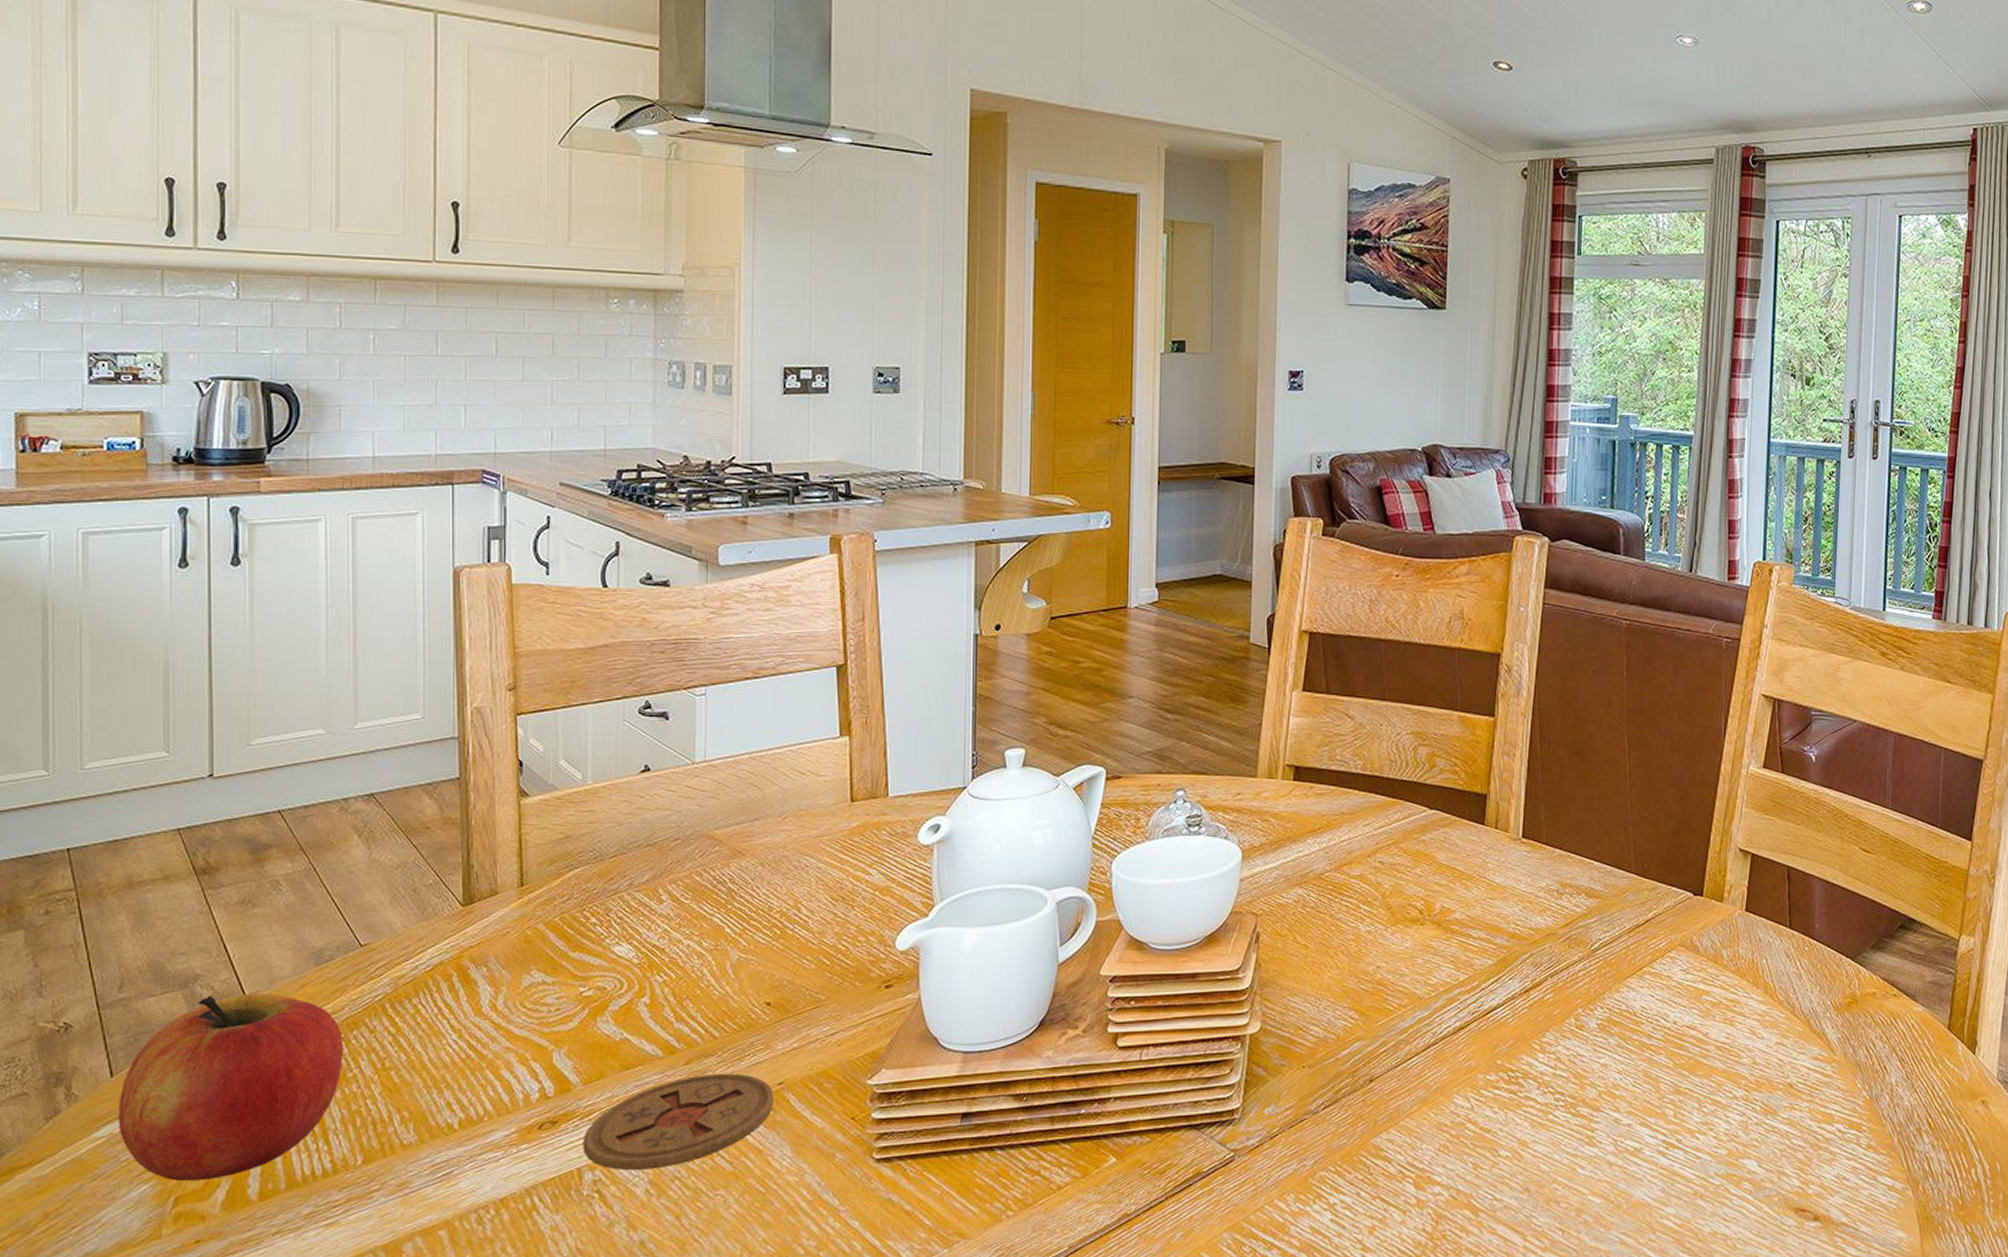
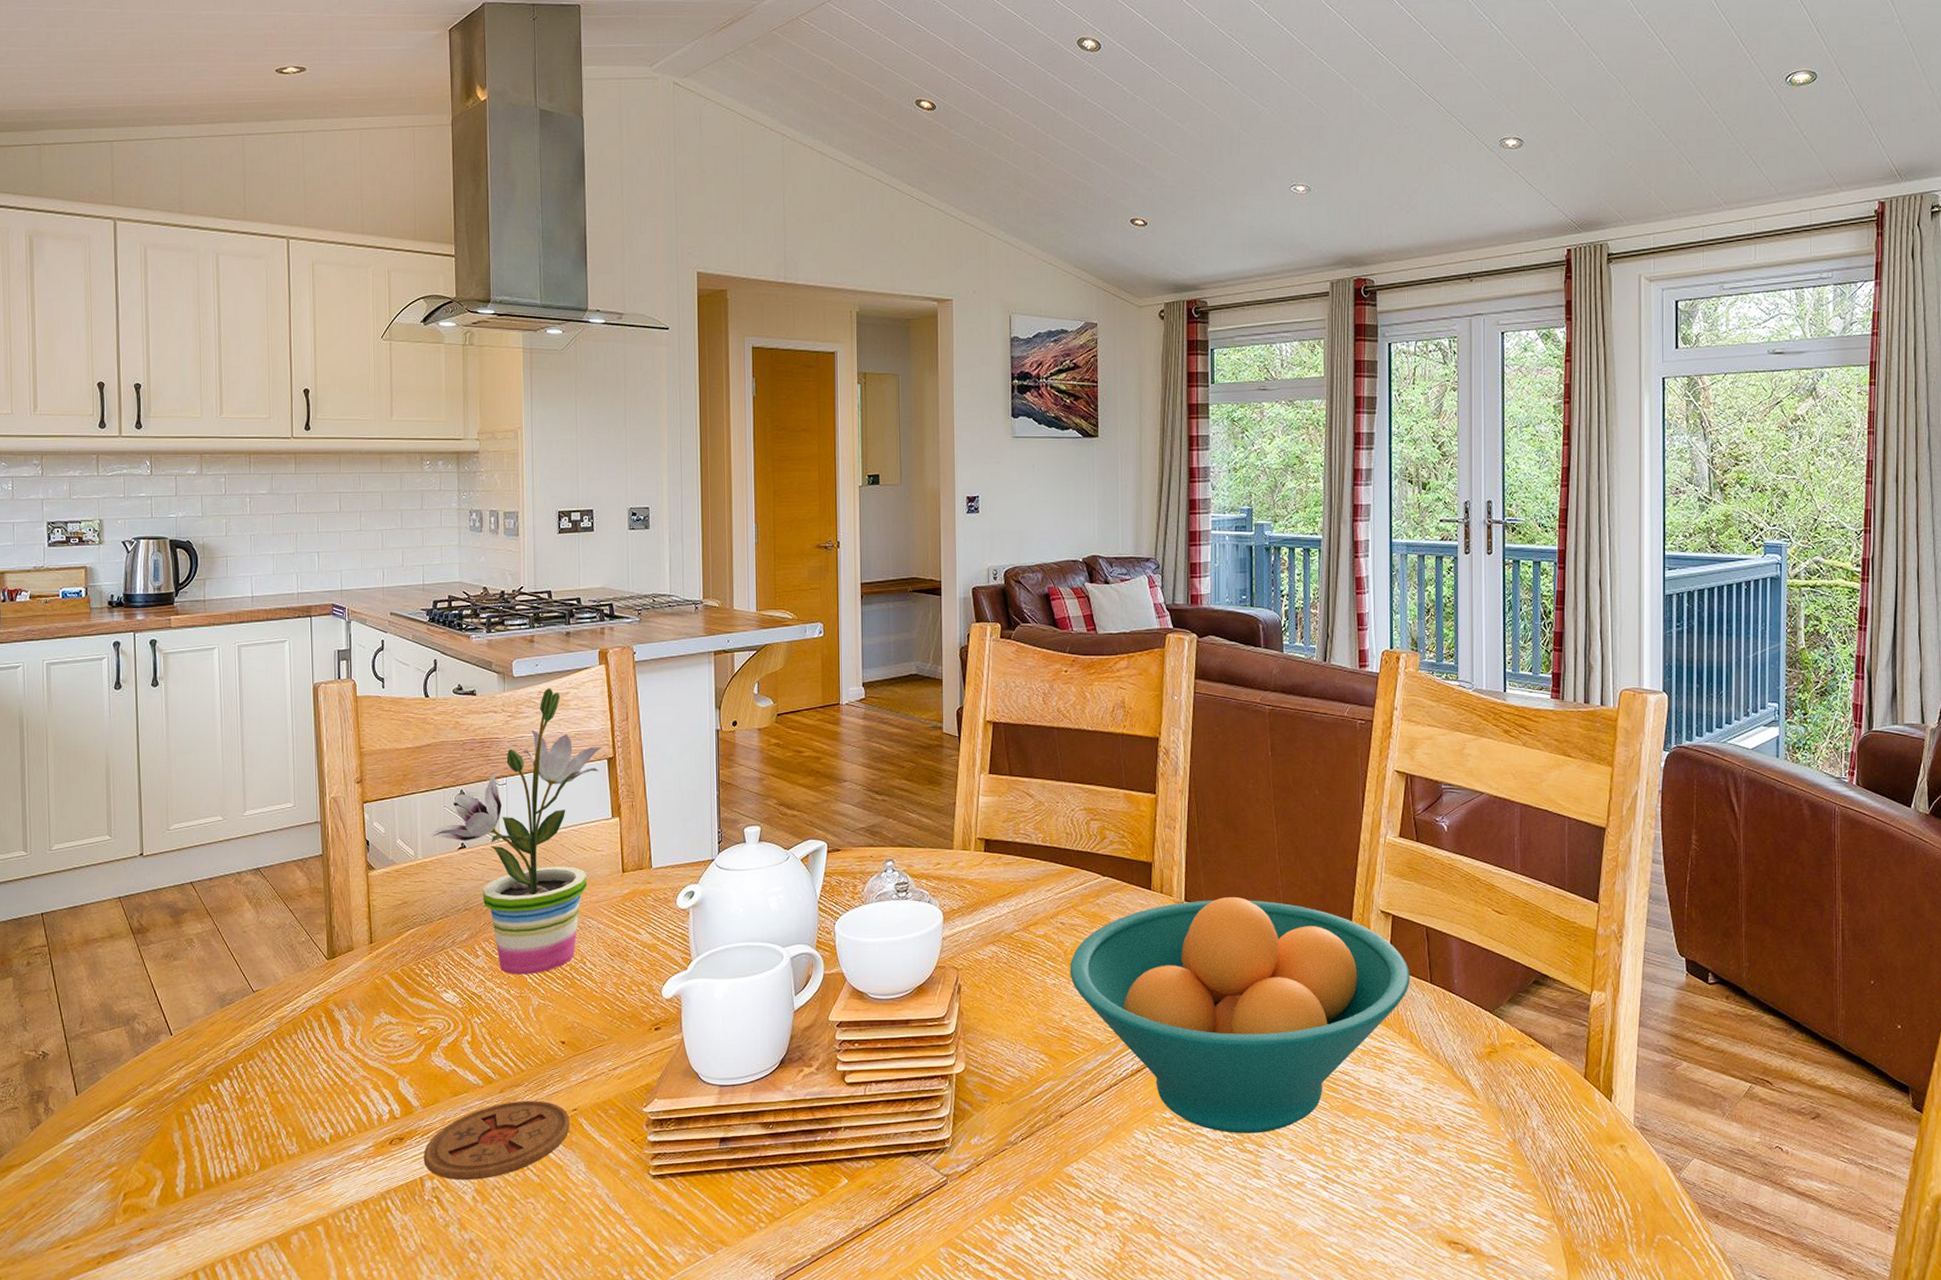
apple: present [118,994,344,1181] -> none [82,1030,243,1180]
potted plant: none [602,580,830,924] -> present [429,688,602,975]
fruit bowl: none [1387,834,1768,1096] -> present [1070,897,1410,1133]

